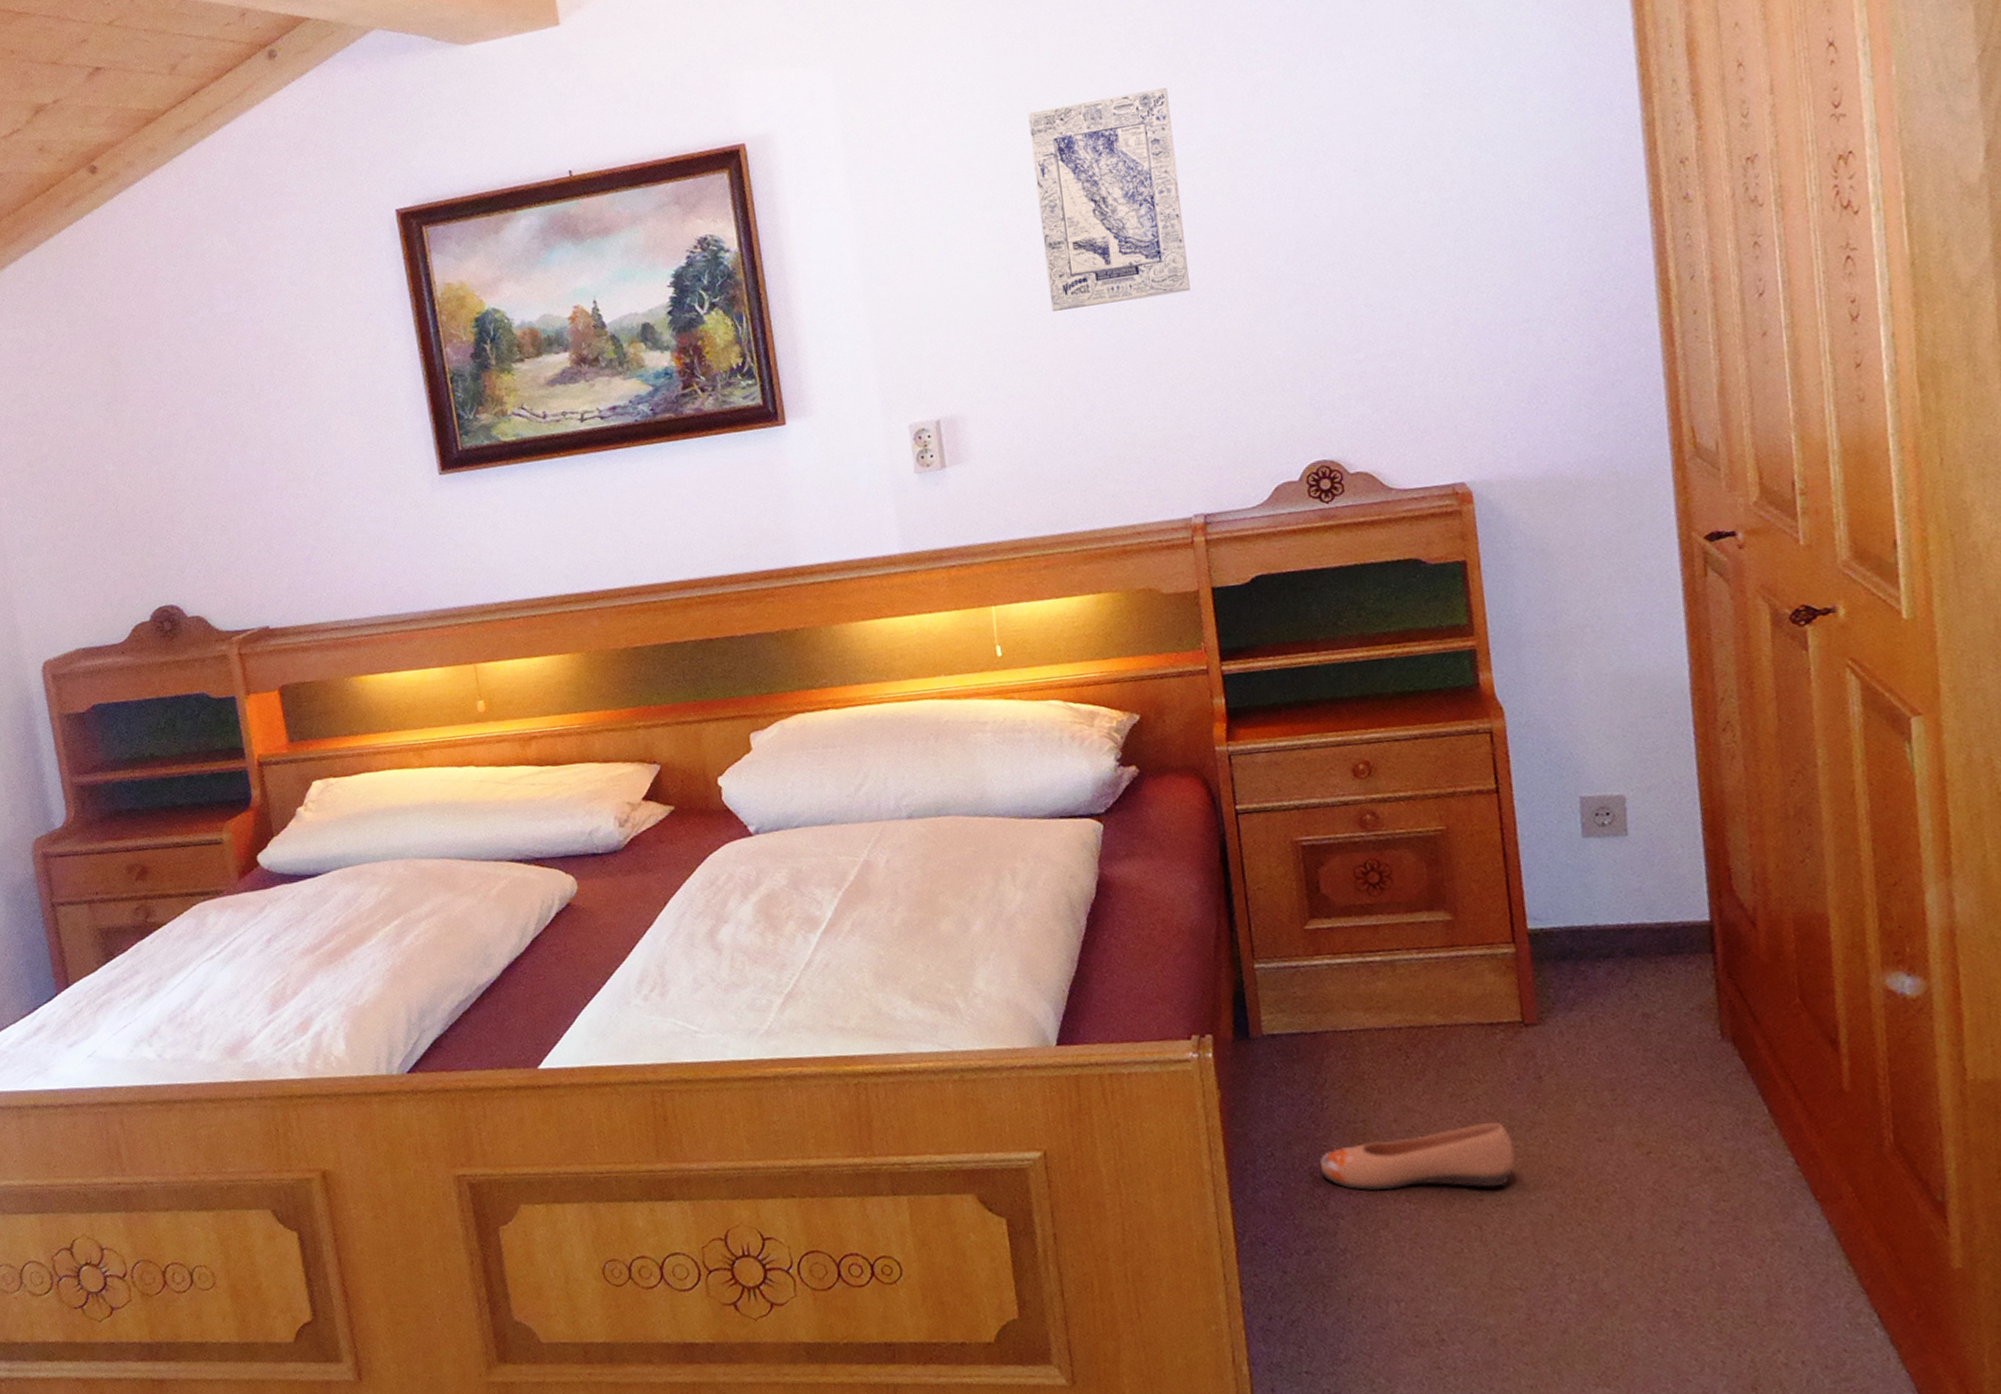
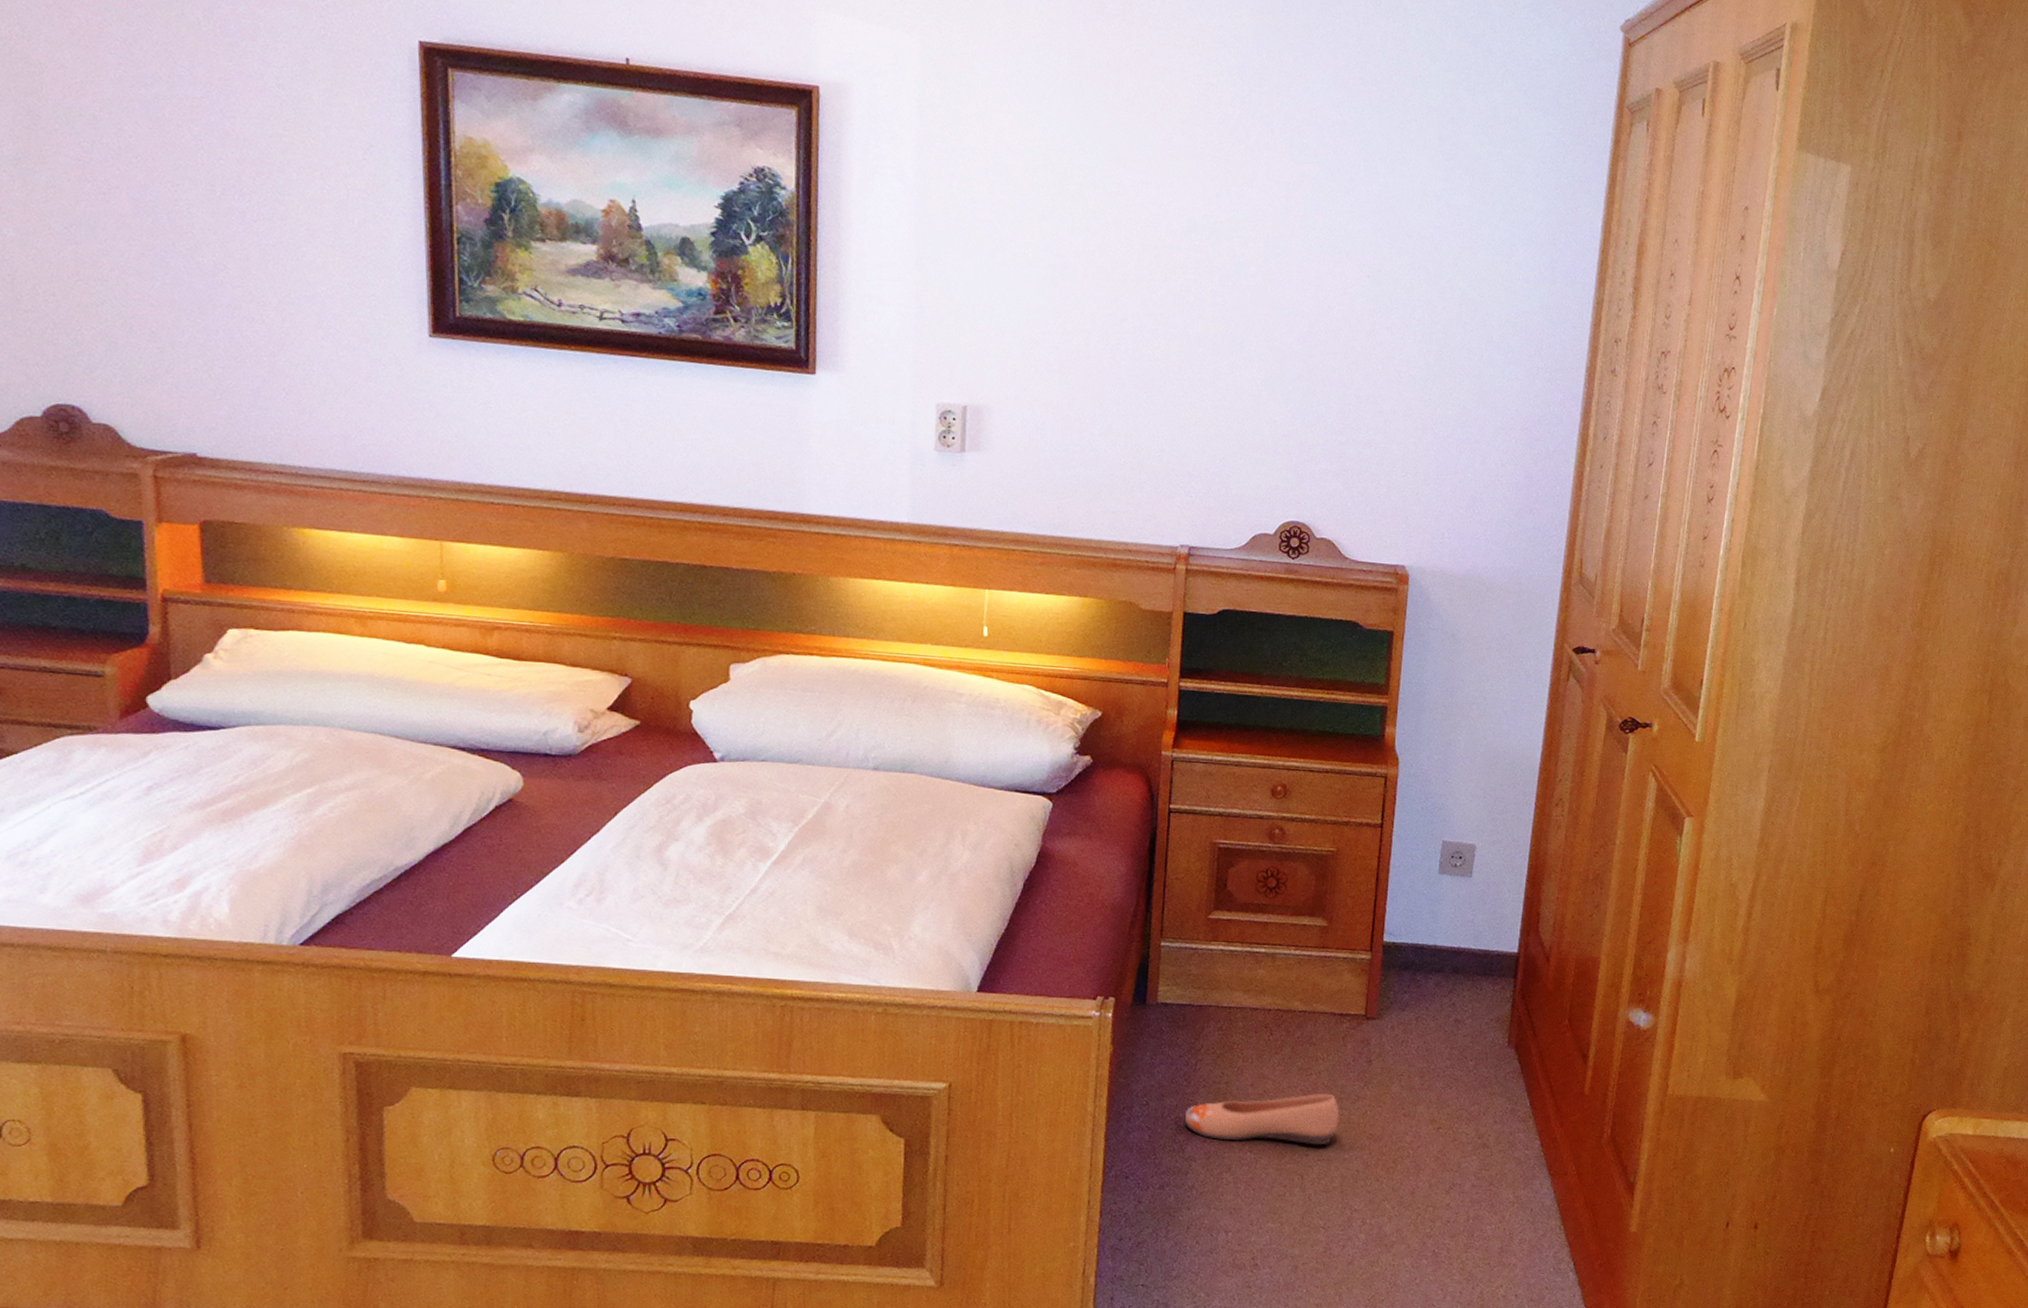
wall art: present [1028,88,1190,312] -> none [1088,139,1226,345]

